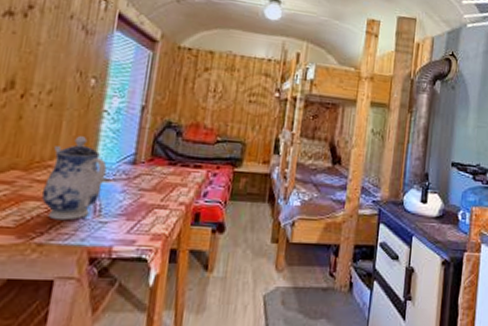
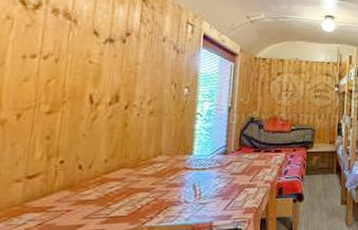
teapot: present [41,136,107,221] -> none [148,136,203,206]

